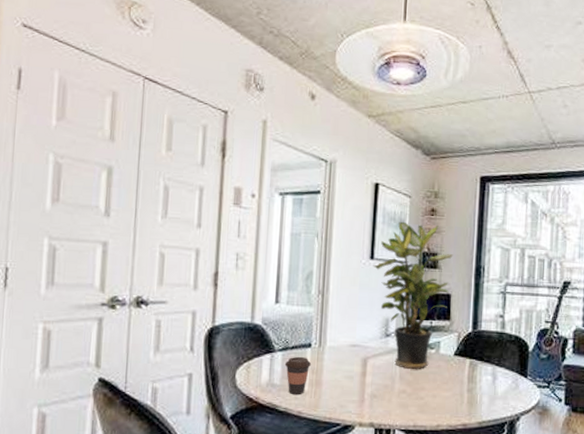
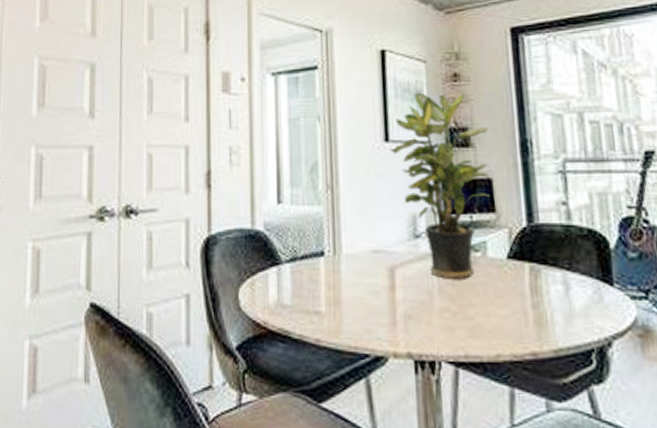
coffee cup: present [284,356,312,395] -> none [294,268,327,318]

